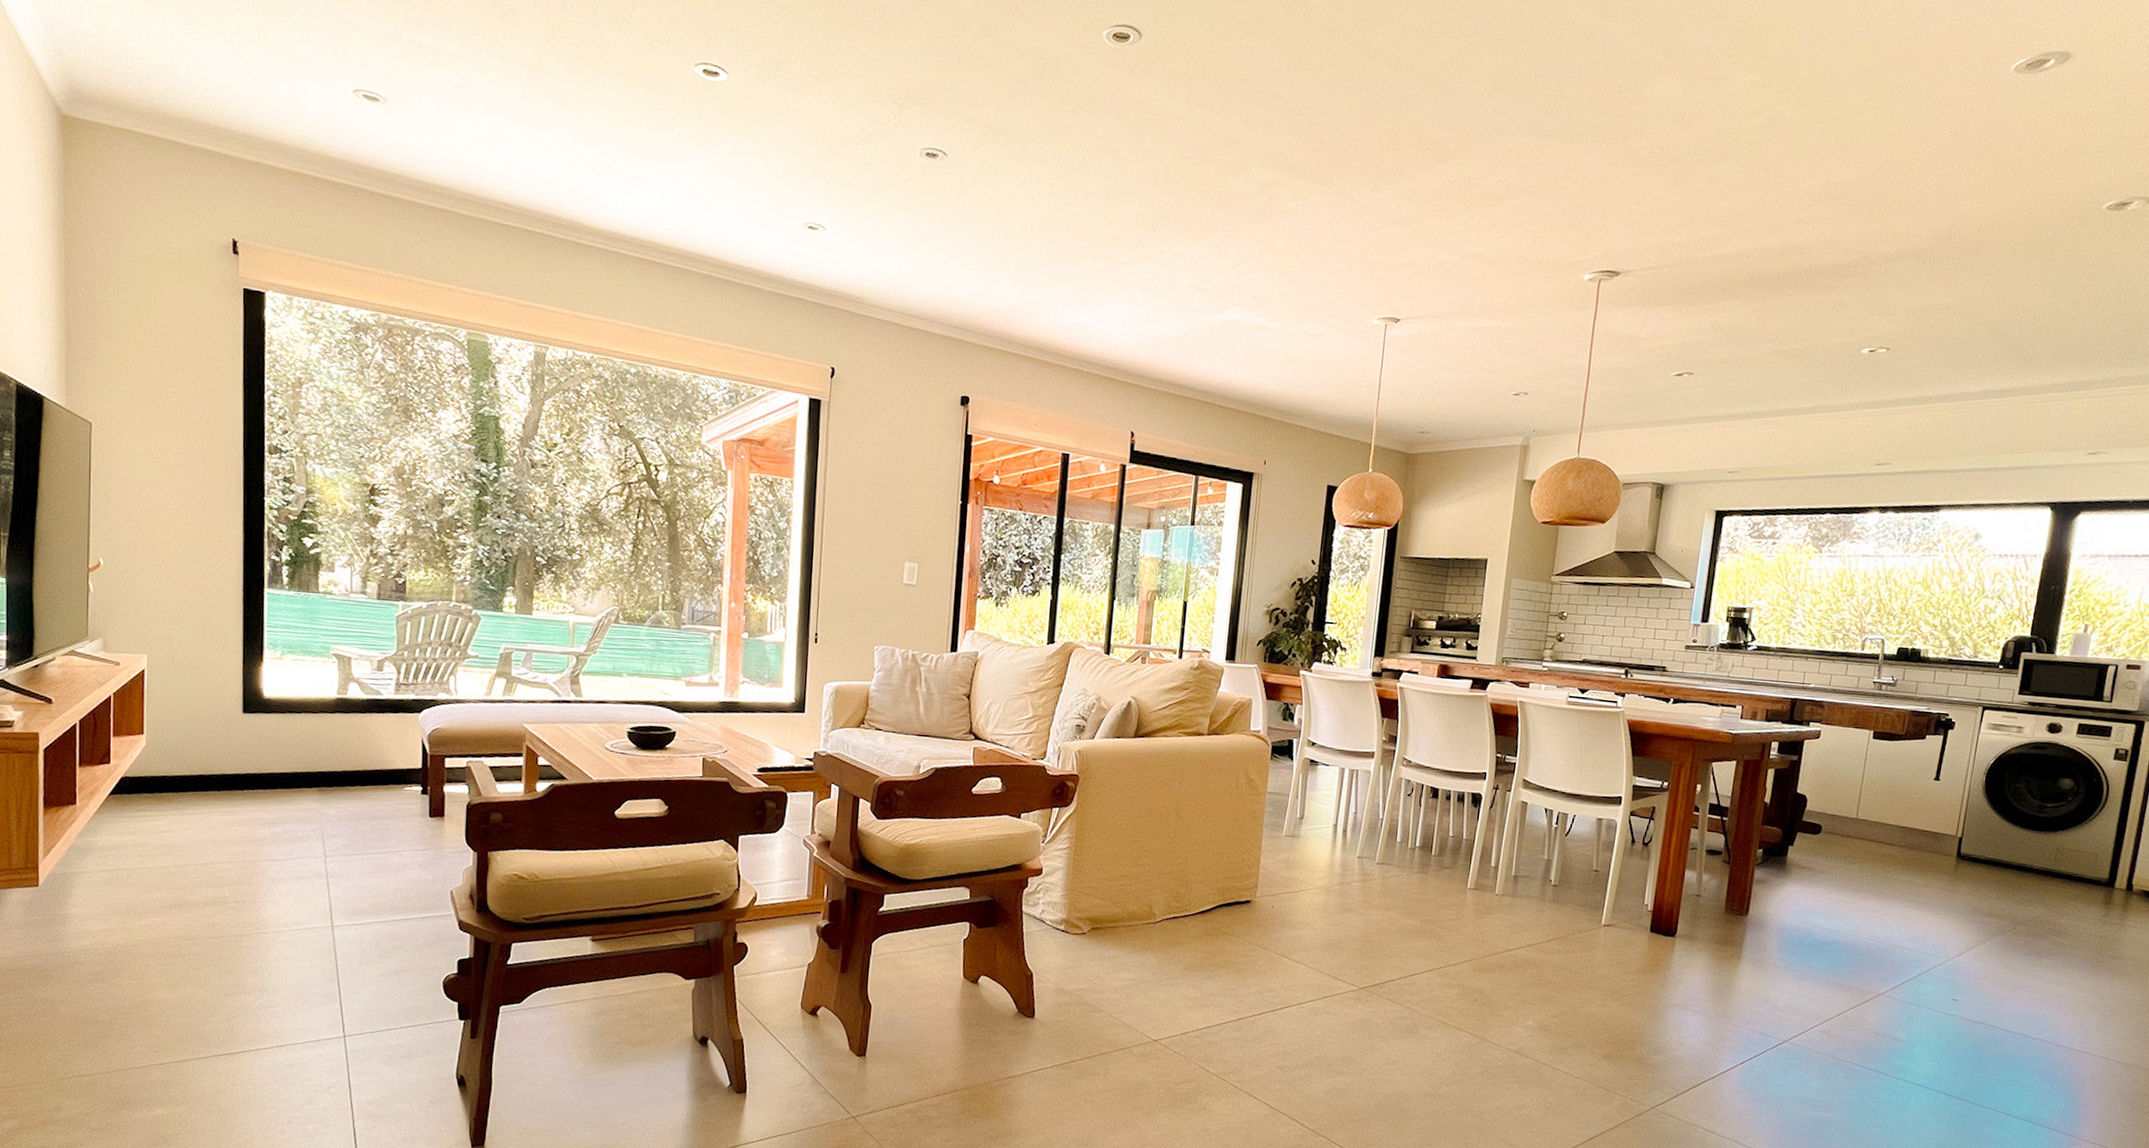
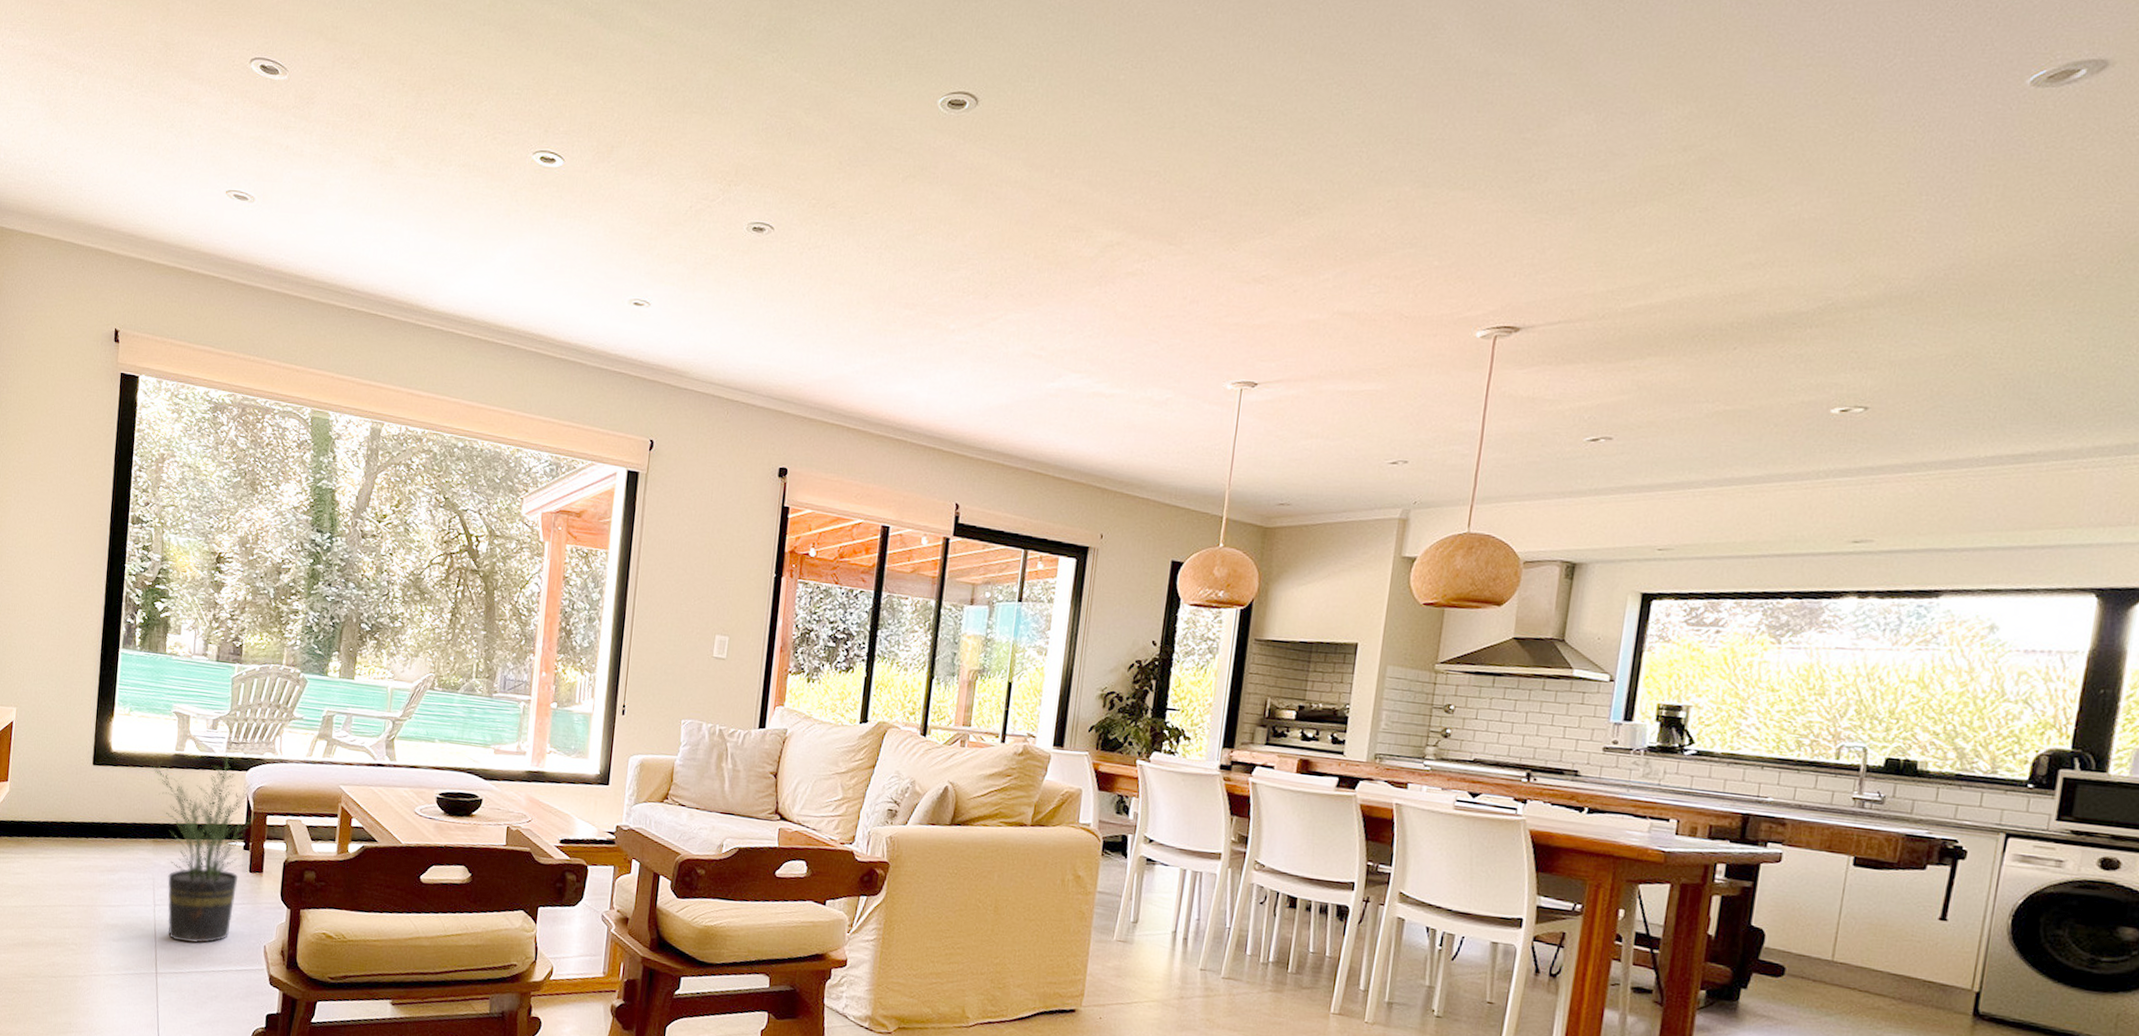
potted plant: none [304,697,438,893] -> present [146,755,261,943]

